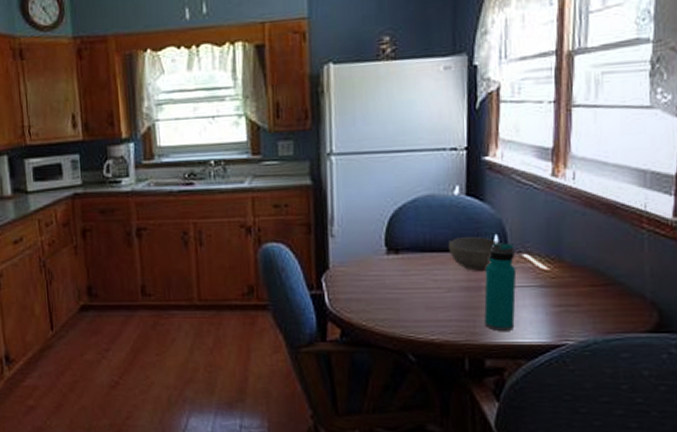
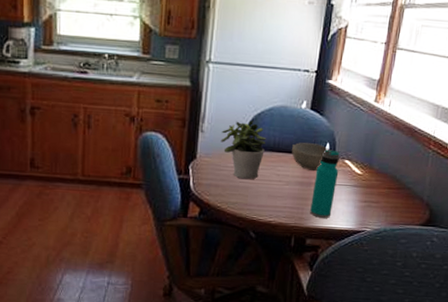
potted plant: none [356,217,414,290] -> present [220,120,267,180]

